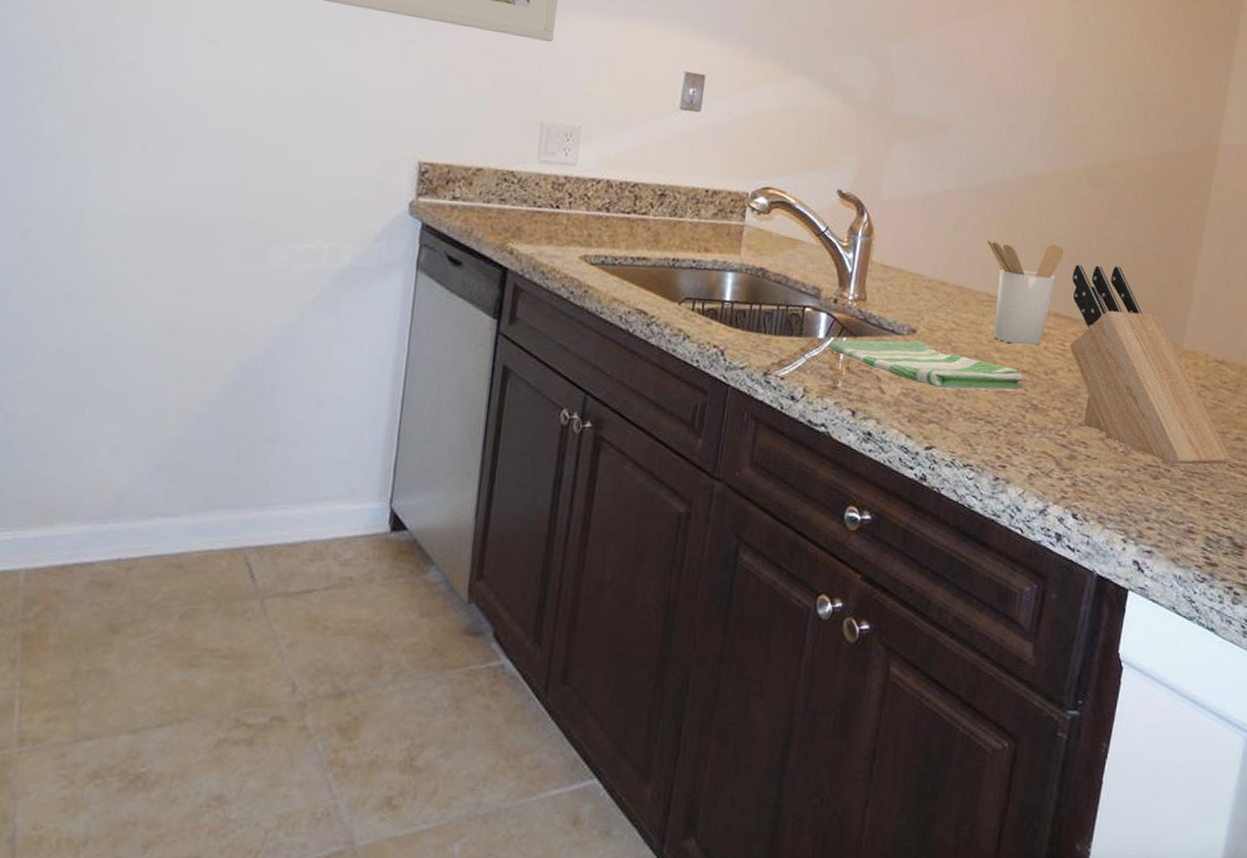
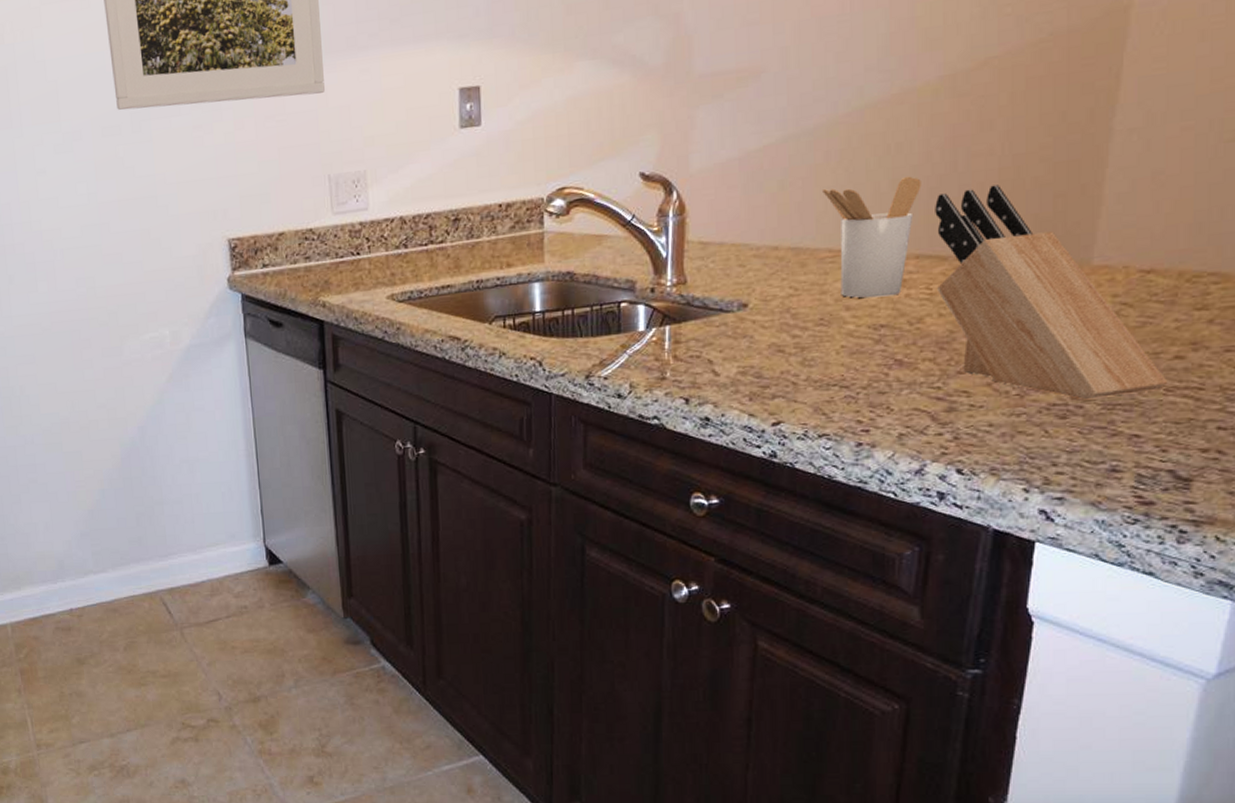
dish towel: present [828,339,1023,390] -> none [650,314,883,361]

